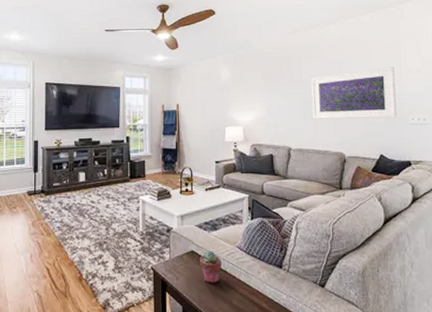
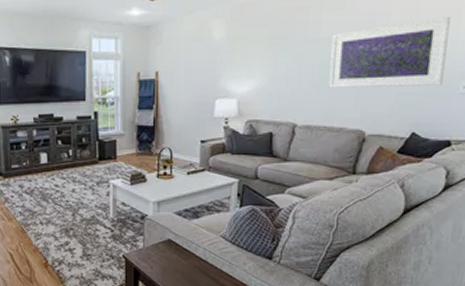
potted succulent: present [199,250,223,283] -> none [176,239,203,273]

